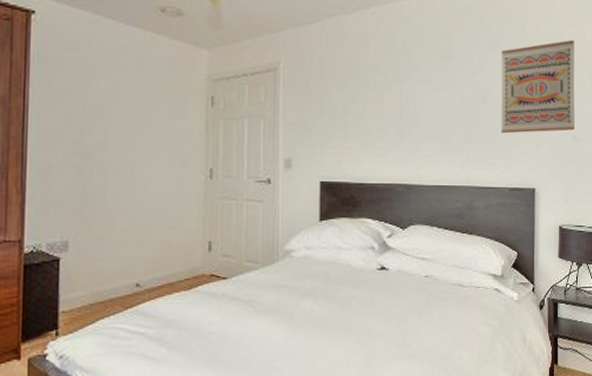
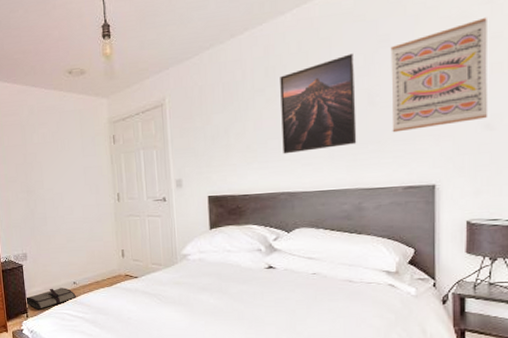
tool roll: none [56,291,137,324] -> present [25,288,76,310]
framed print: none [402,50,471,143] -> present [280,53,357,154]

